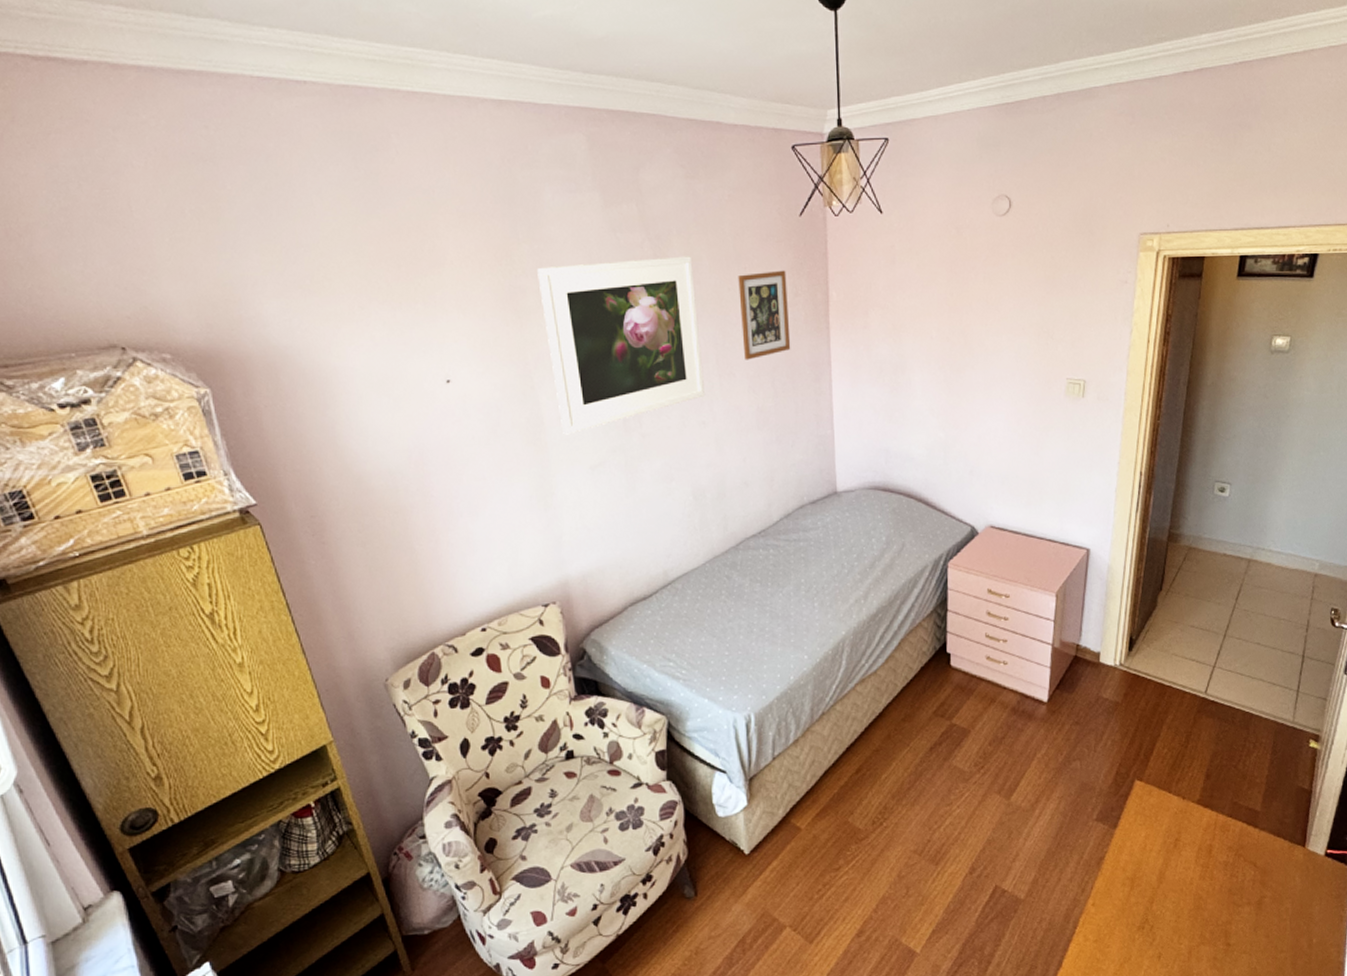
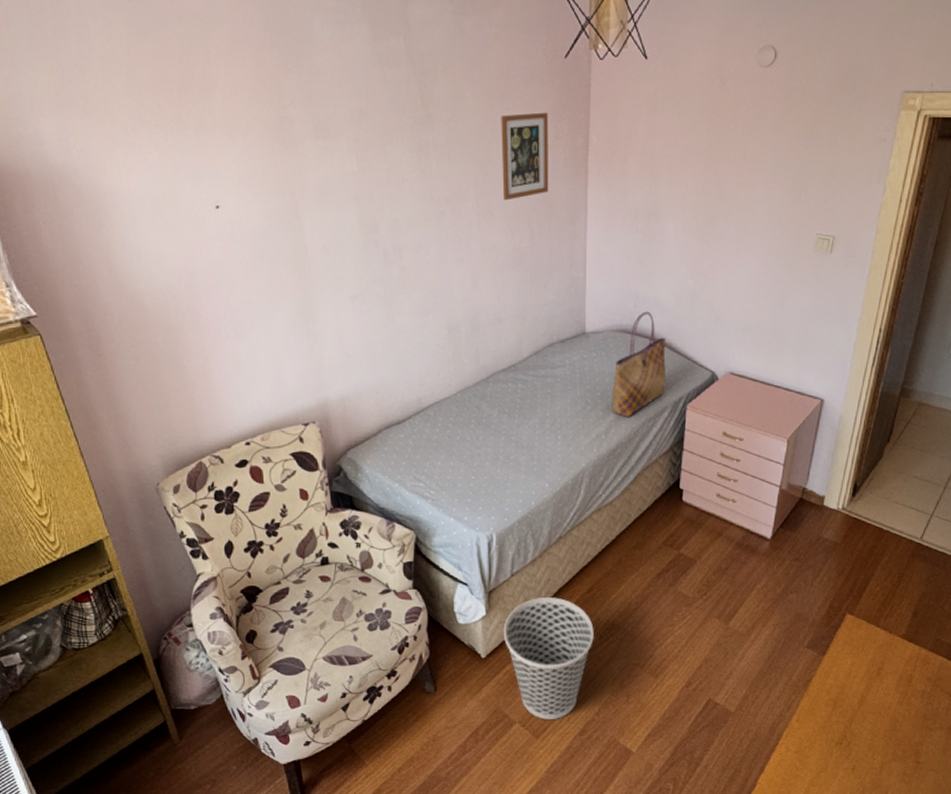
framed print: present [537,256,706,435] -> none [305,93,464,265]
wastebasket: none [767,780,867,921] -> present [503,597,595,720]
tote bag: none [869,466,924,580] -> present [612,311,666,418]

